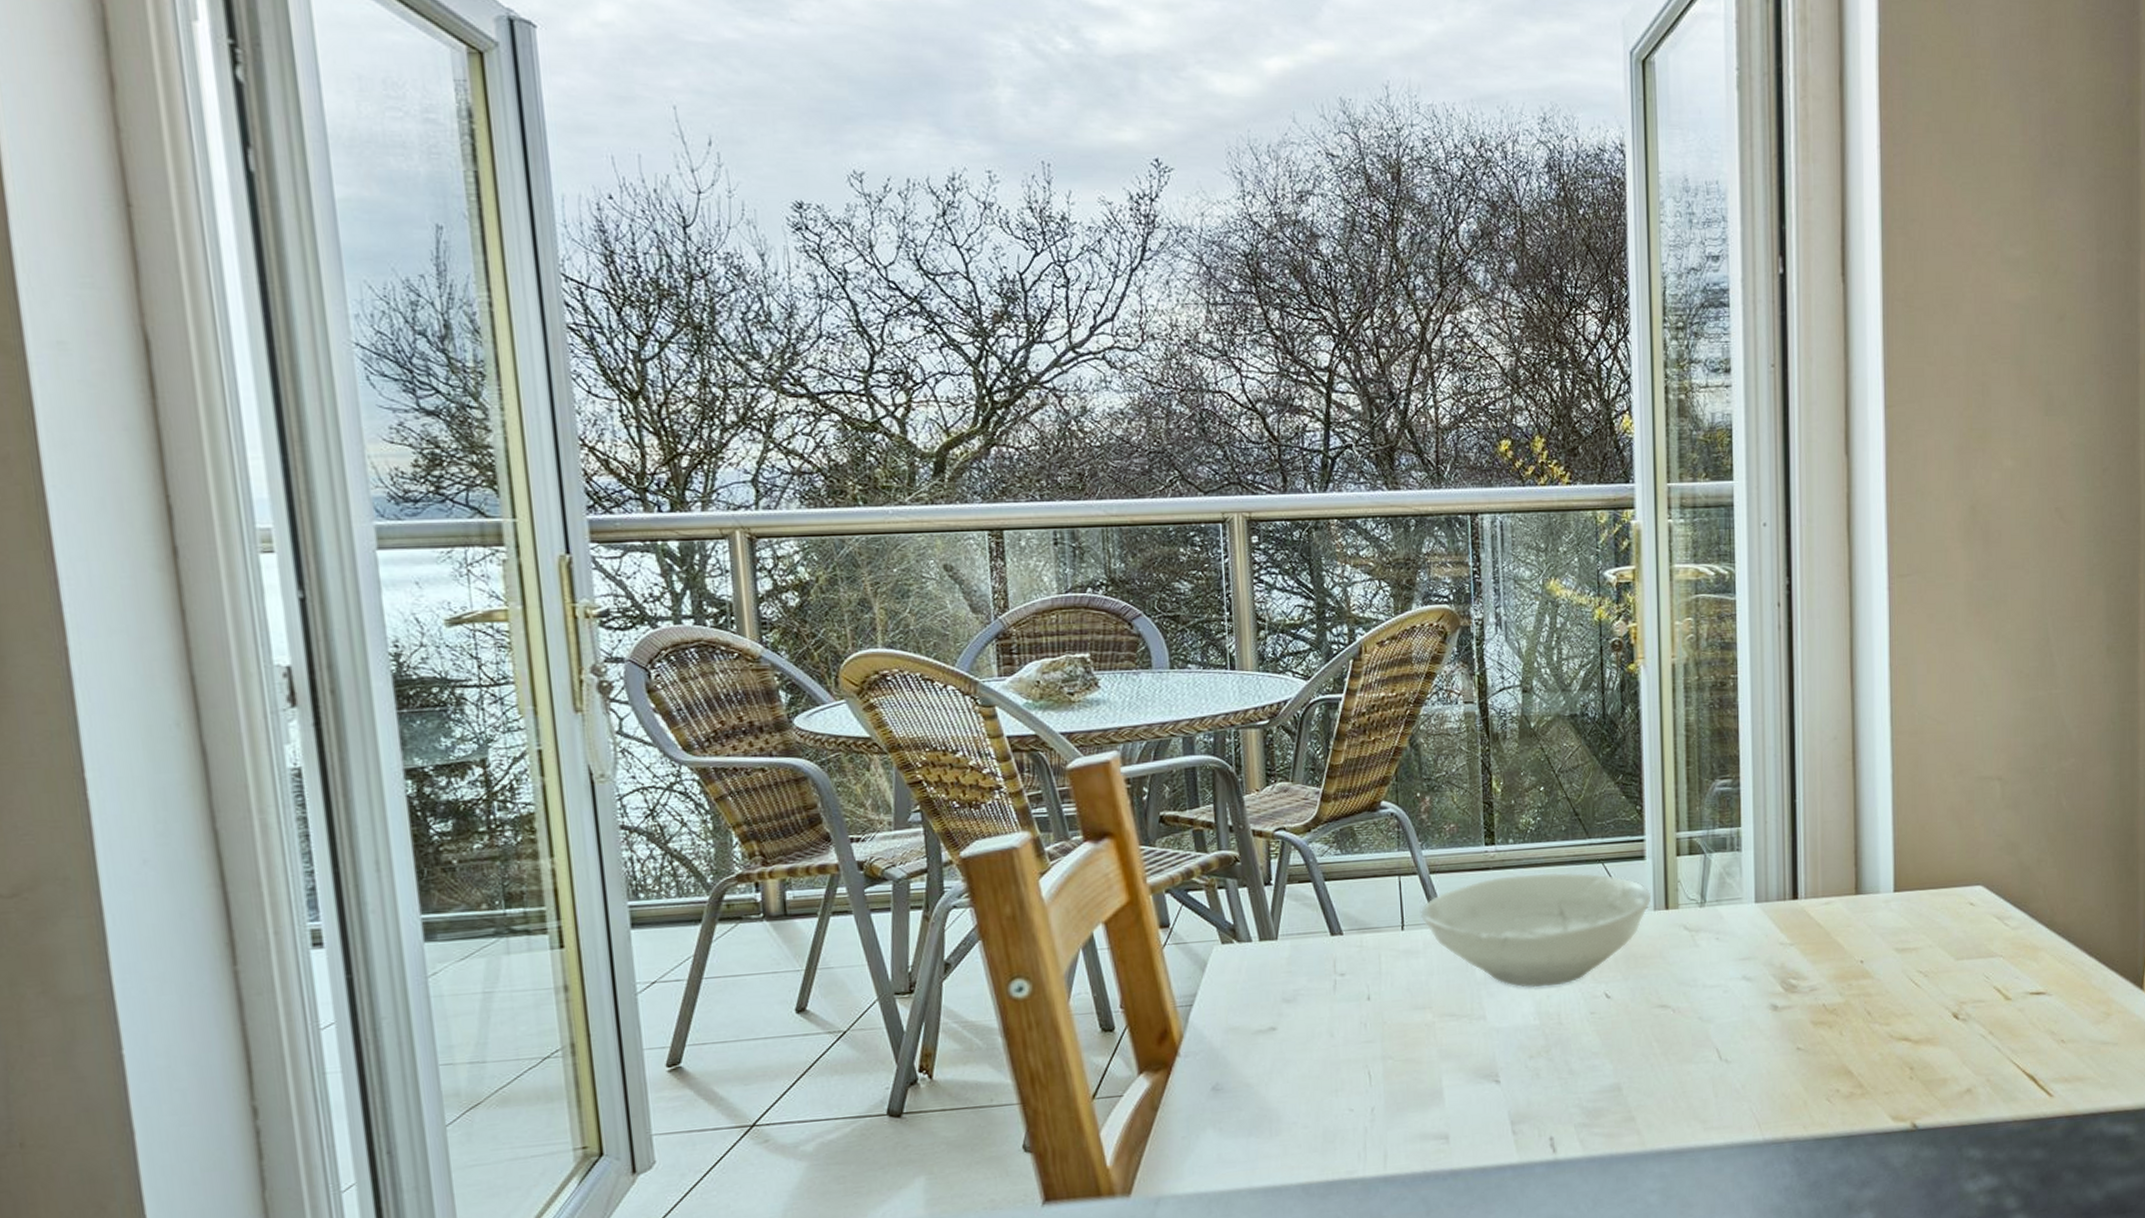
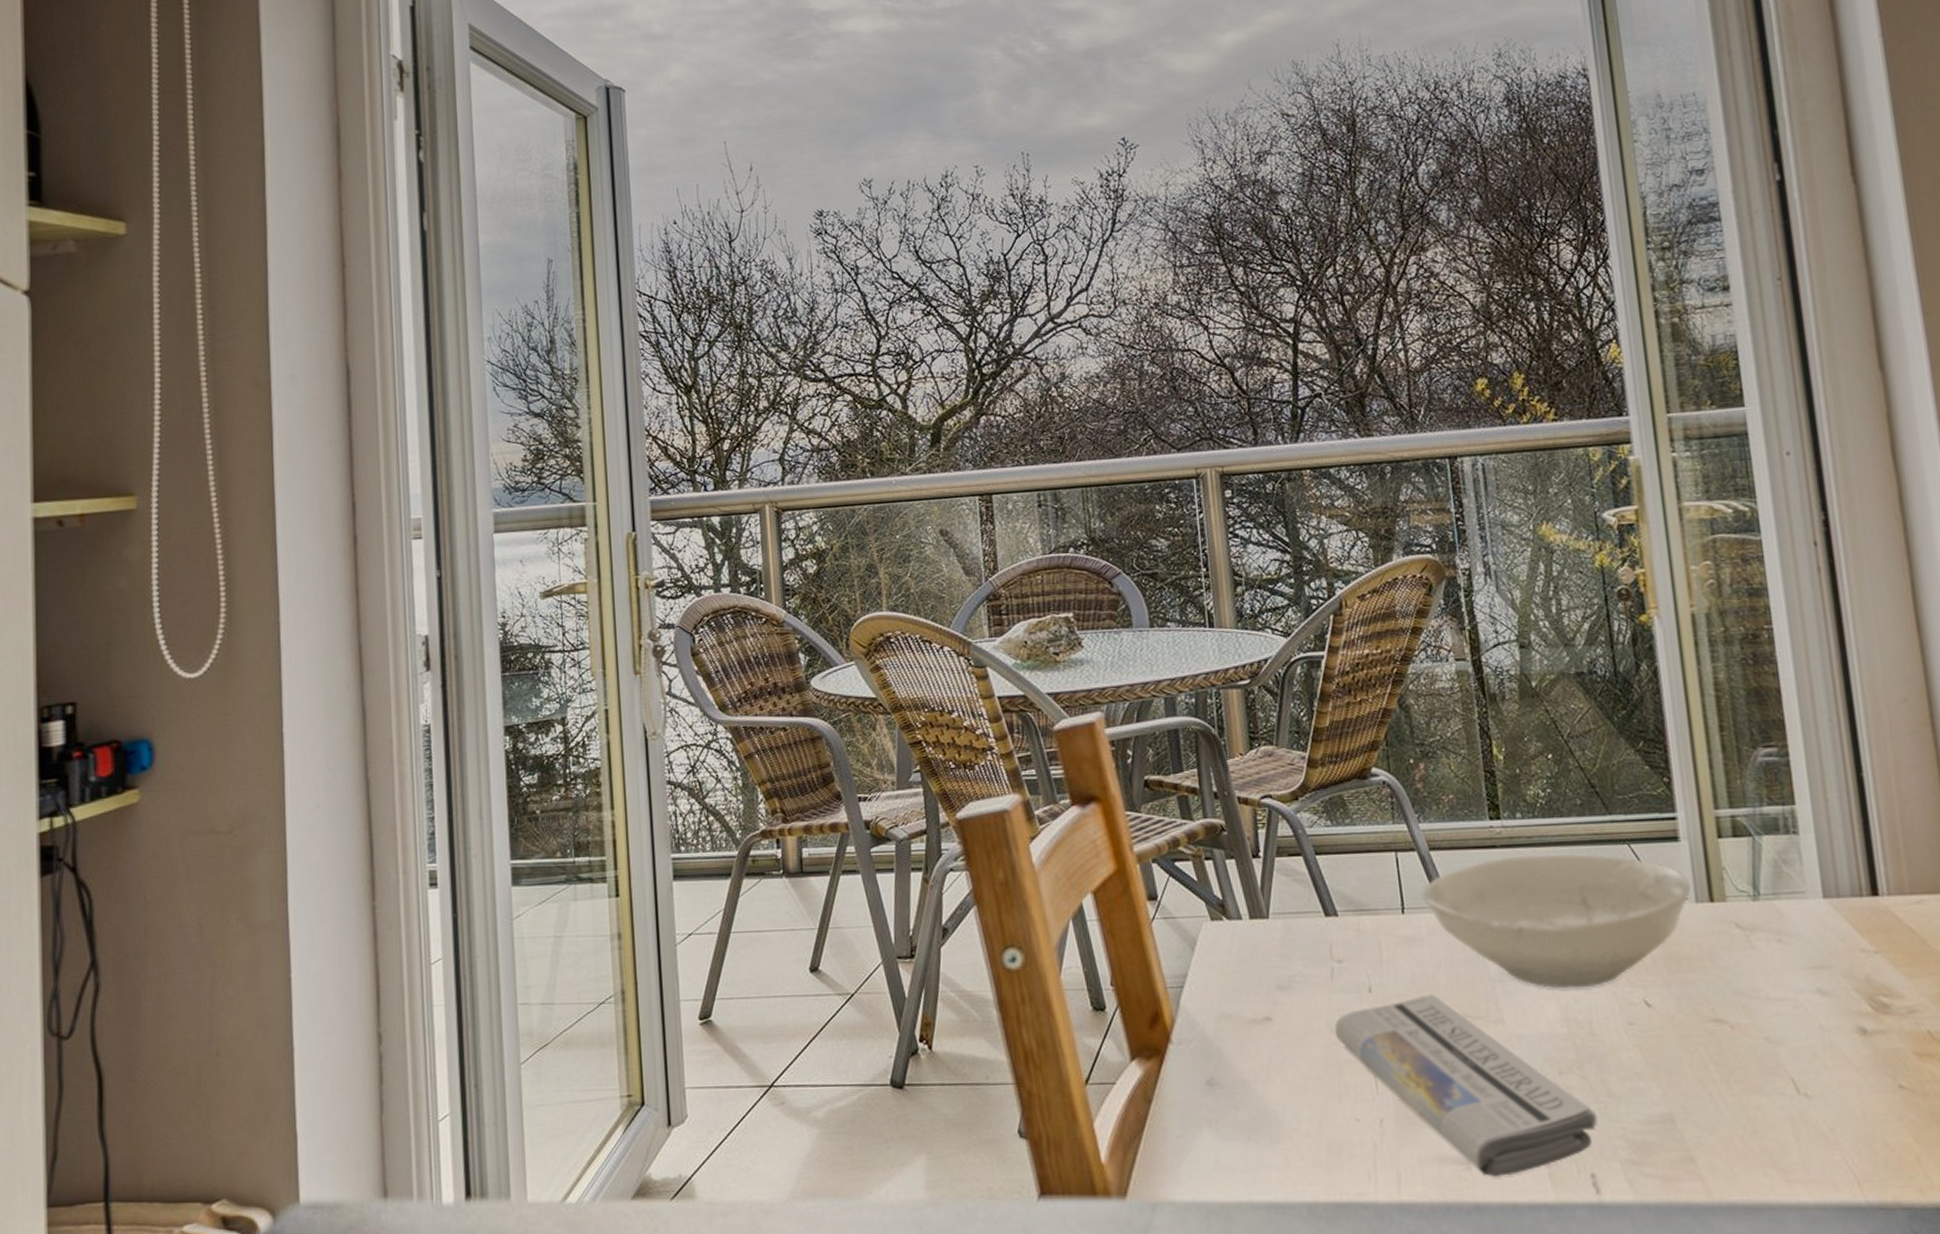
newspaper: none [1334,998,1559,1147] -> present [1334,994,1598,1176]

